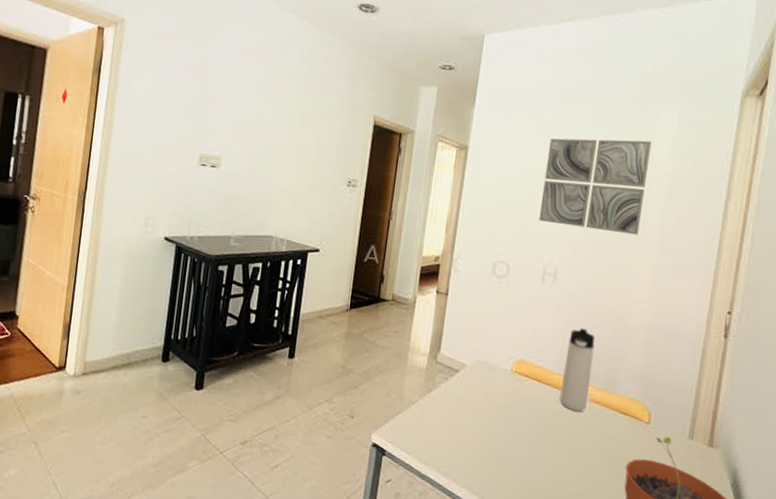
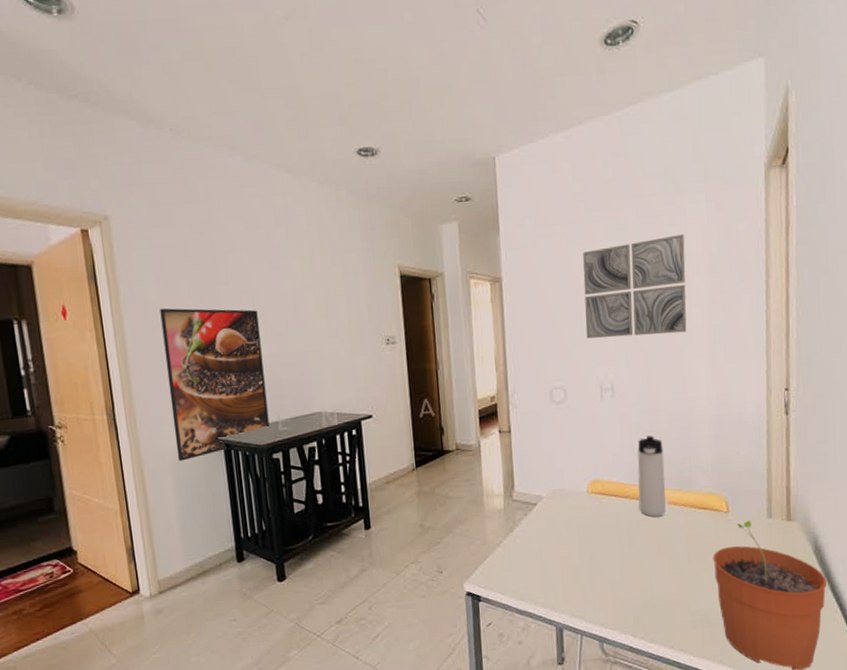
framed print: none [131,110,236,254] -> present [160,308,270,461]

